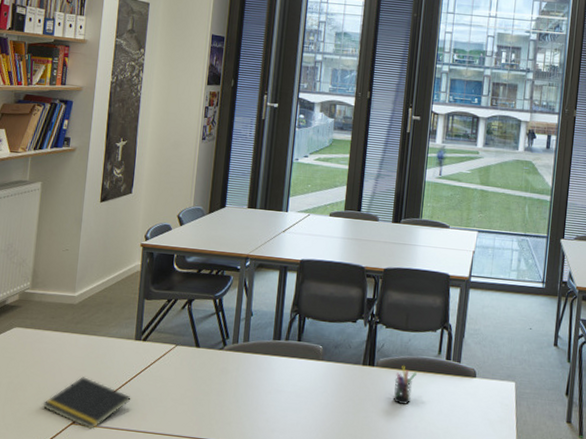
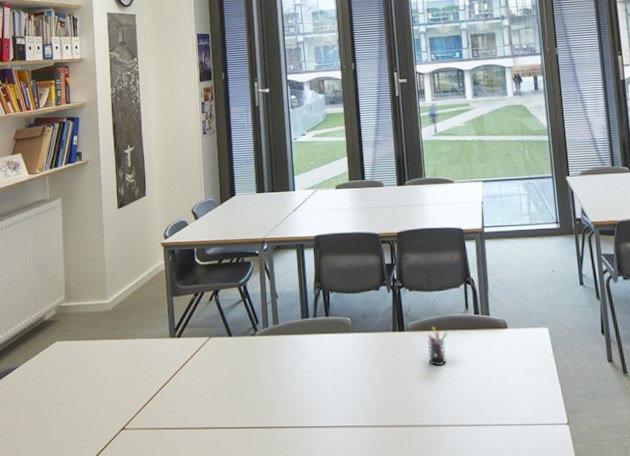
notepad: present [43,377,131,429] -> none [93,381,175,431]

